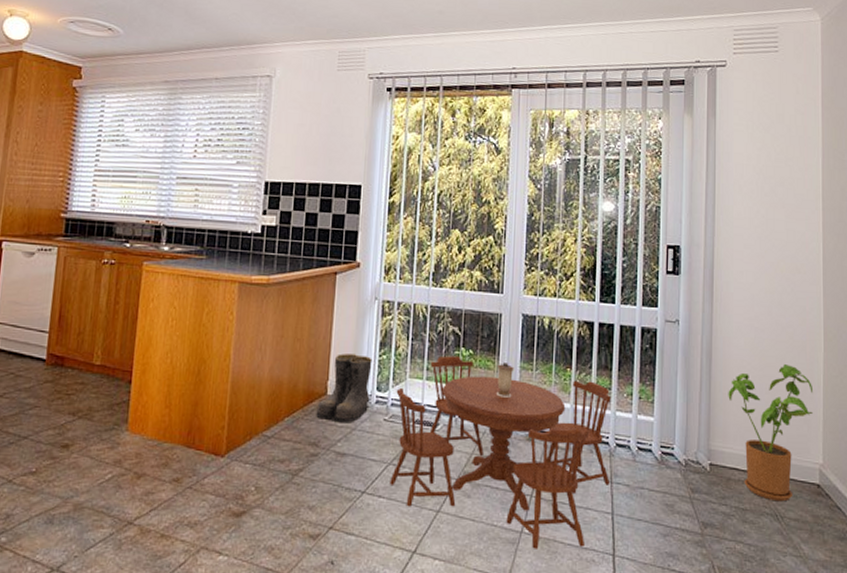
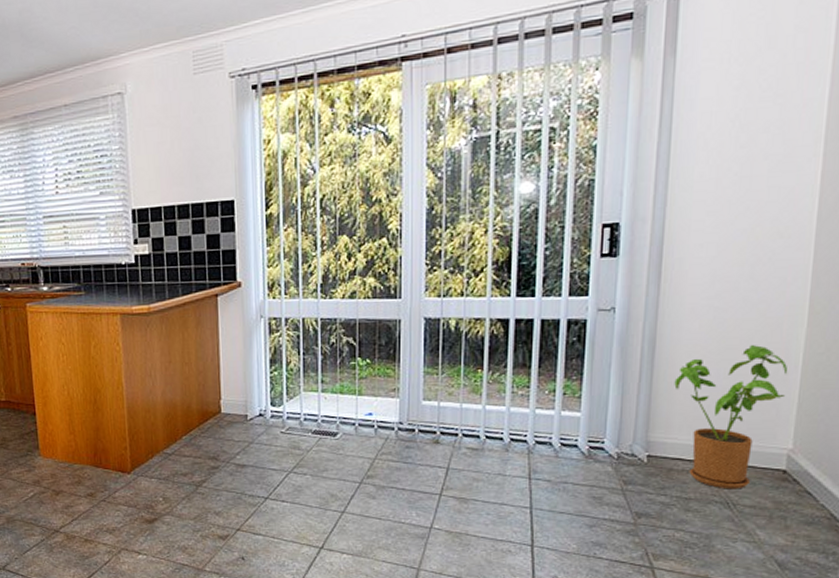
boots: present [316,354,372,423] -> none [212,373,265,438]
dining table: present [390,355,611,549] -> none [291,366,530,542]

